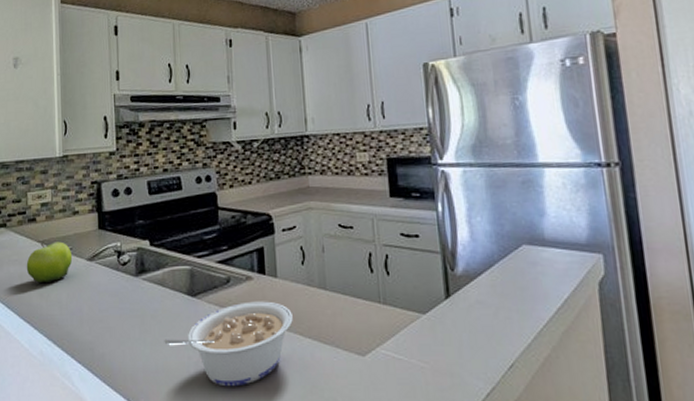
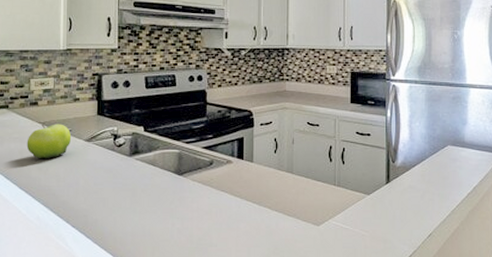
legume: present [164,301,293,387] -> none [152,181,263,248]

